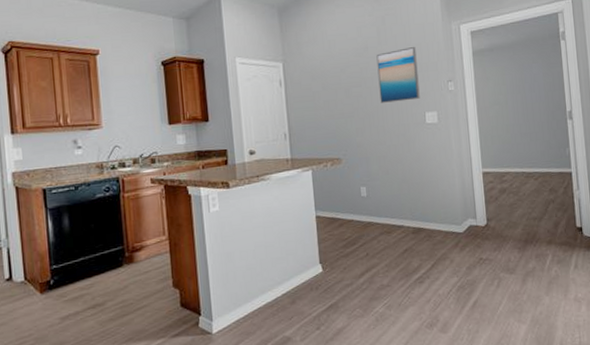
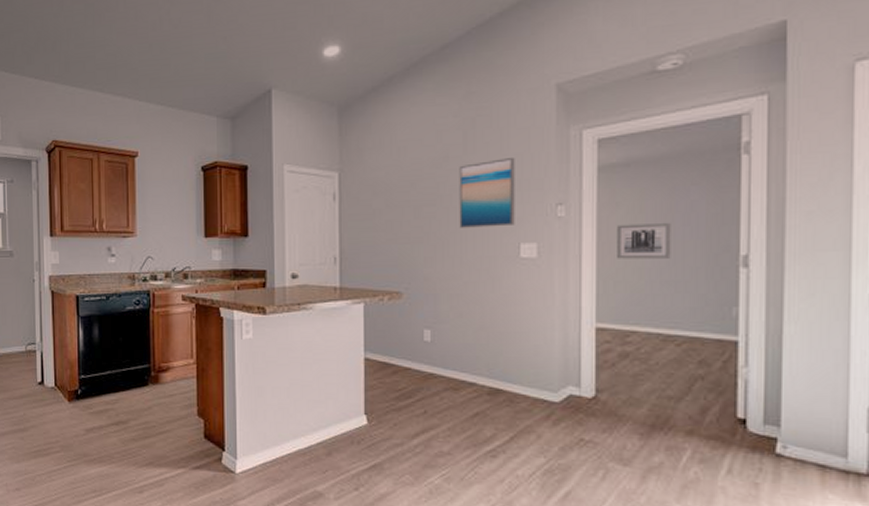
wall art: none [489,90,525,120] -> present [617,222,671,259]

